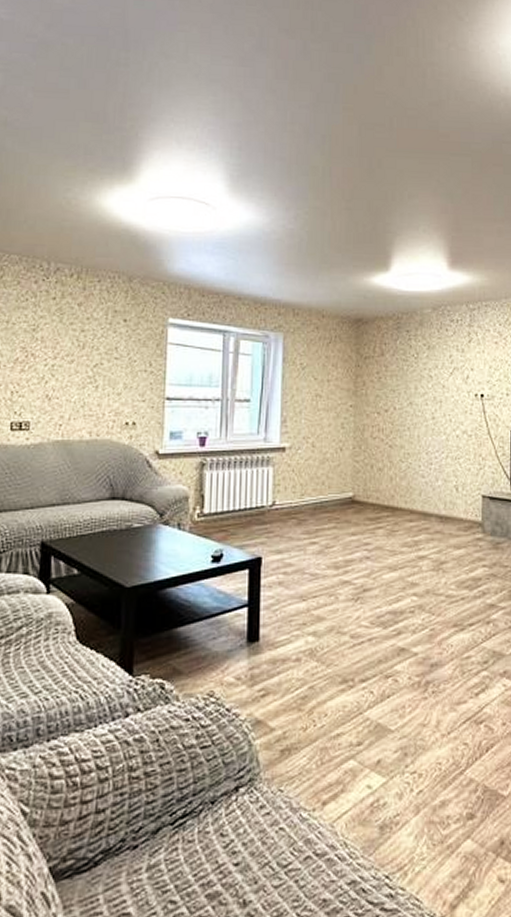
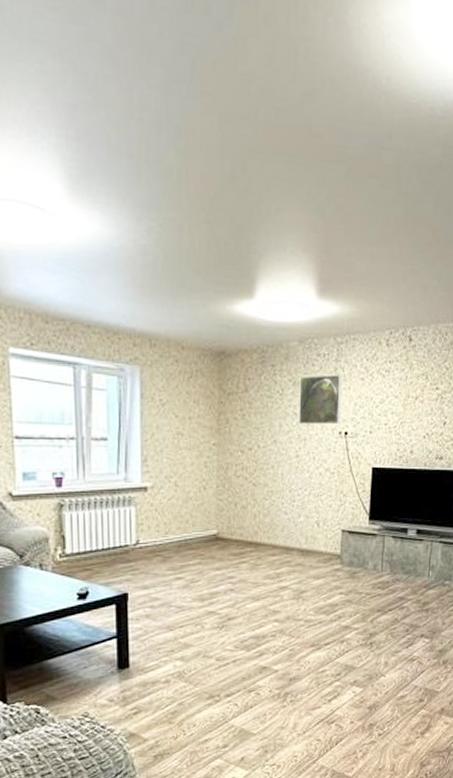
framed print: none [434,338,476,387] -> present [299,373,341,425]

